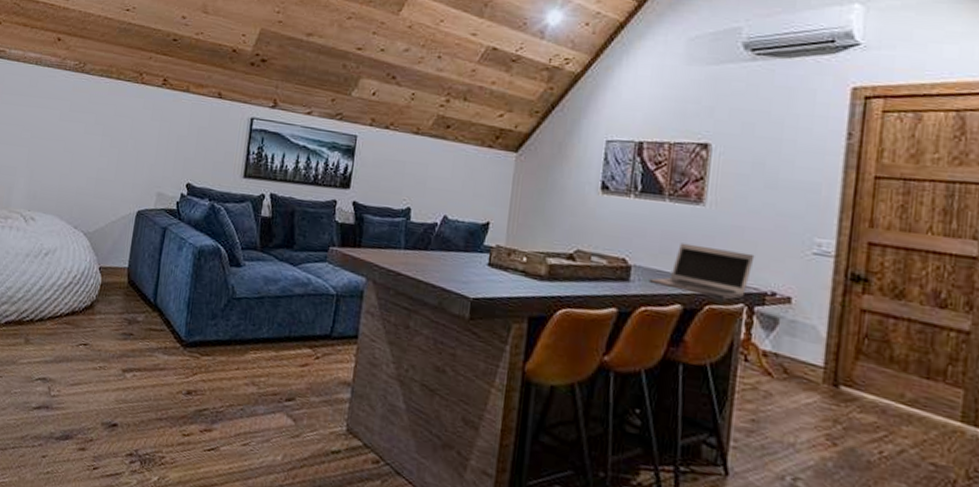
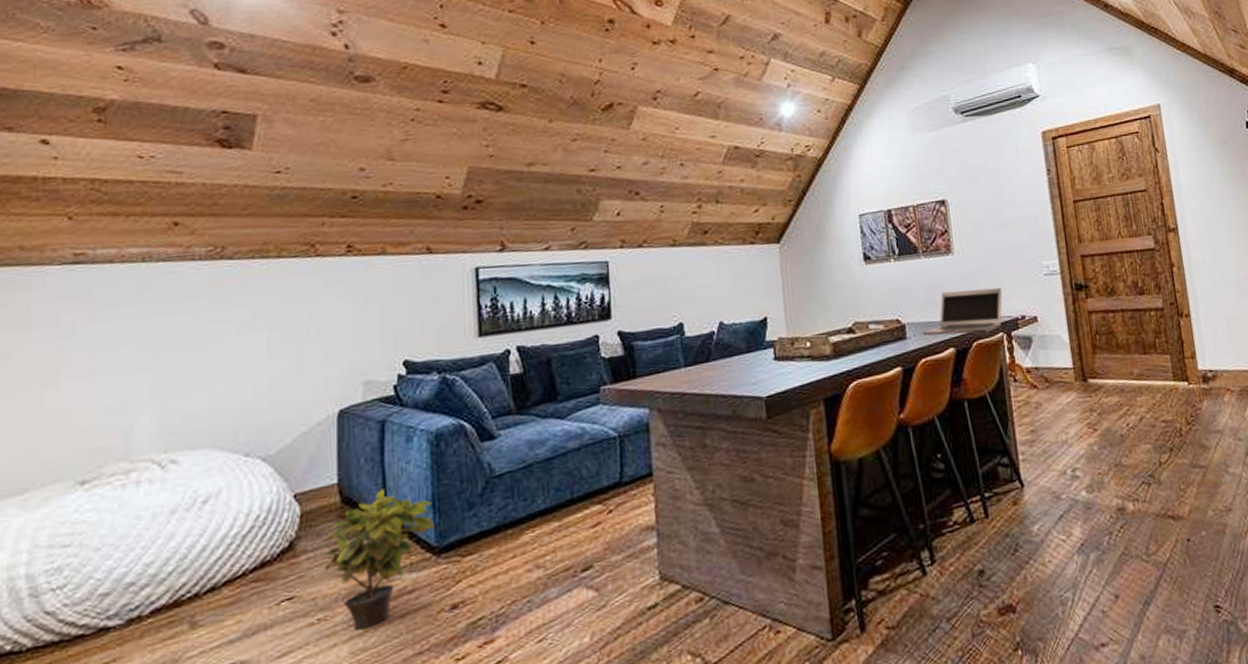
potted plant: none [110,281,188,386] -> present [322,488,435,631]

